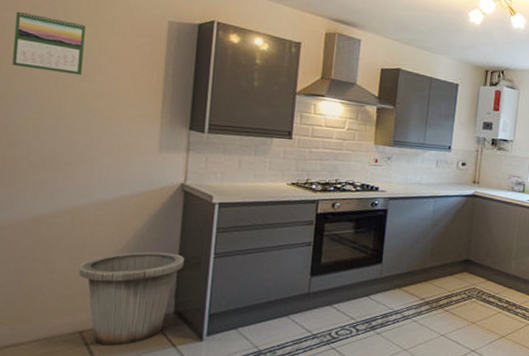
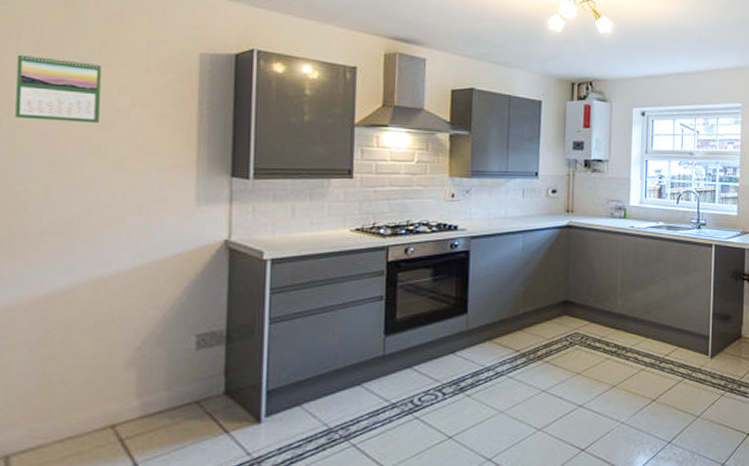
trash can: present [78,252,184,346] -> none [106,322,233,440]

